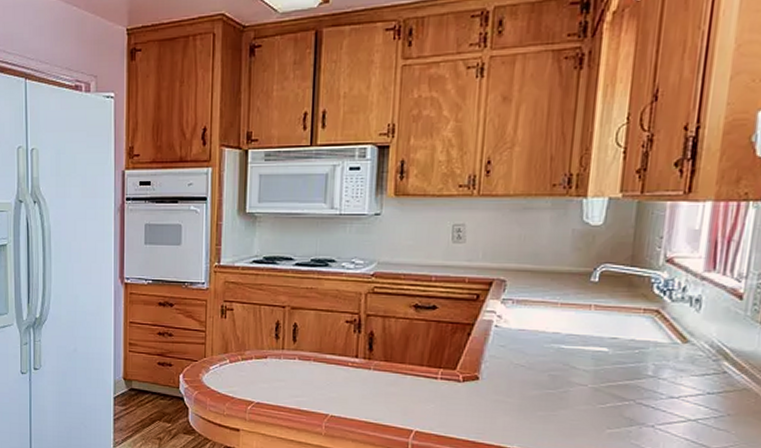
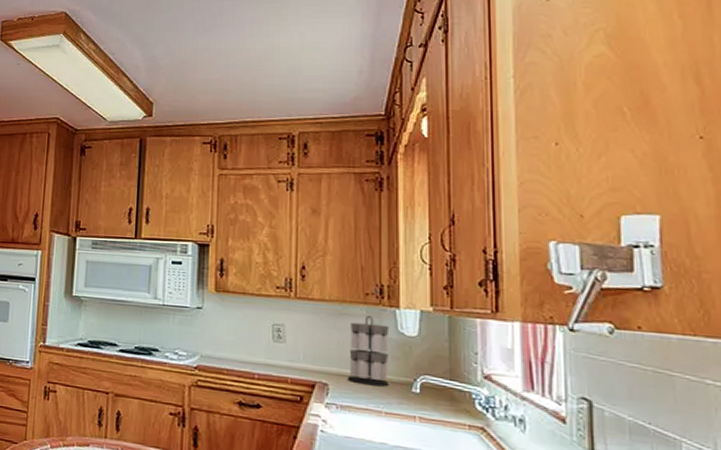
spice rack: none [525,208,575,279] -> present [347,316,390,387]

